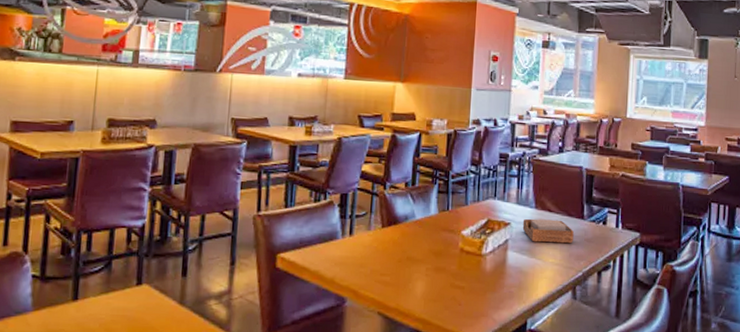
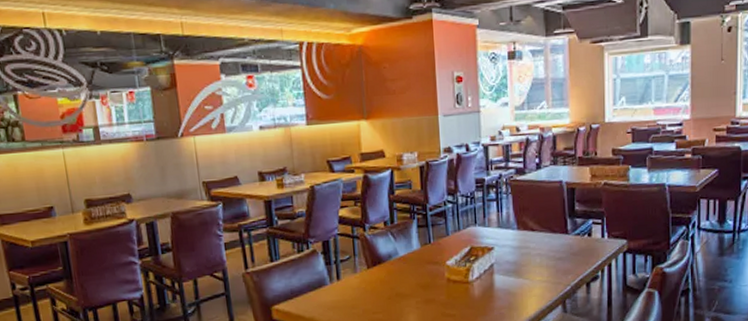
napkin holder: present [522,218,574,244] -> none [506,238,559,263]

